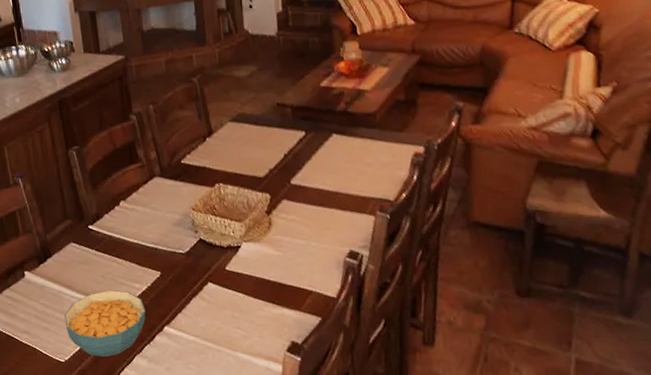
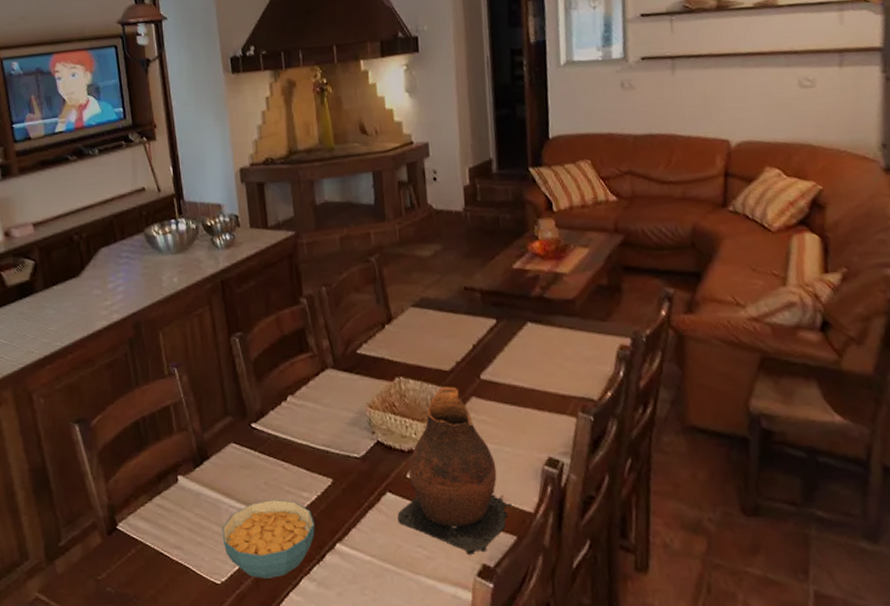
ceramic pitcher: none [217,190,317,334] -> present [397,386,512,555]

